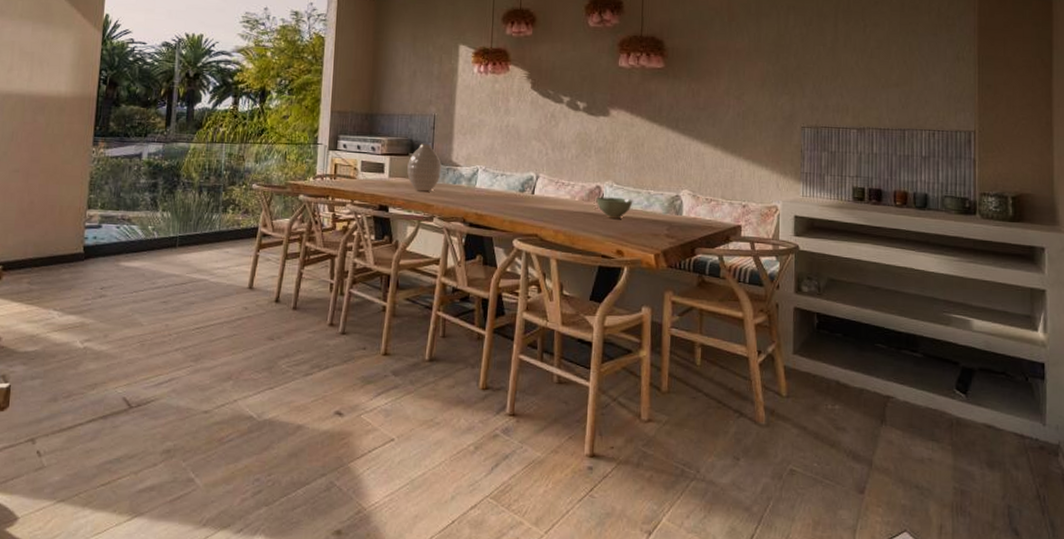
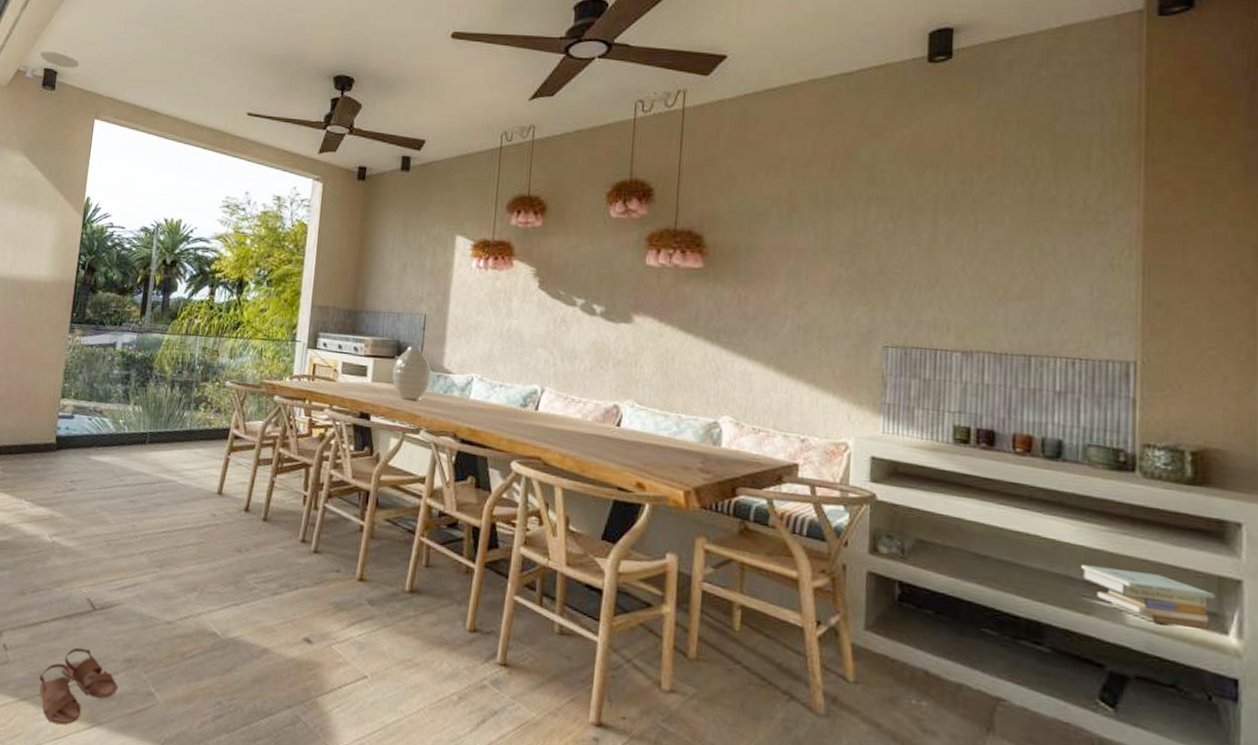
sandal: none [76,445,157,521] -> present [39,647,118,725]
bowl: present [596,197,633,219] -> none [613,418,659,446]
books: none [941,287,1029,328] -> present [1080,563,1215,630]

